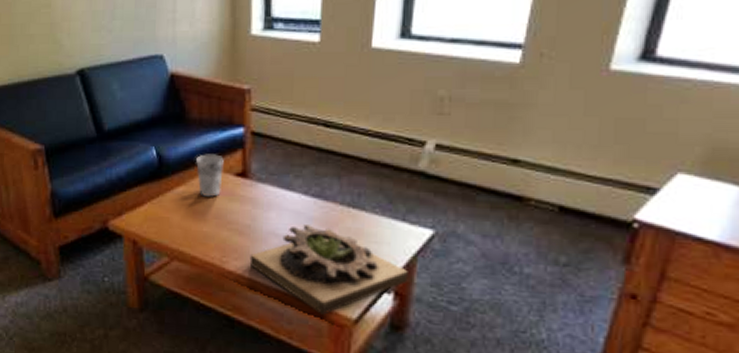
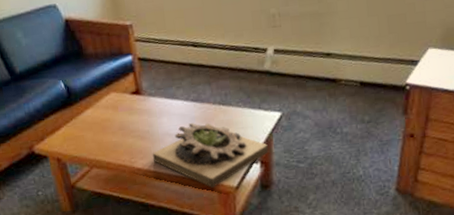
cup: present [196,154,224,198] -> none [98,79,122,115]

